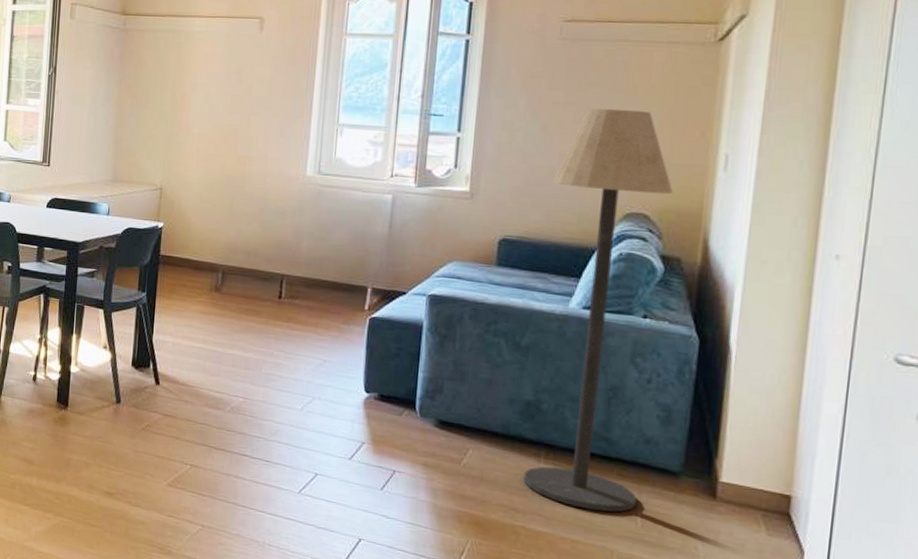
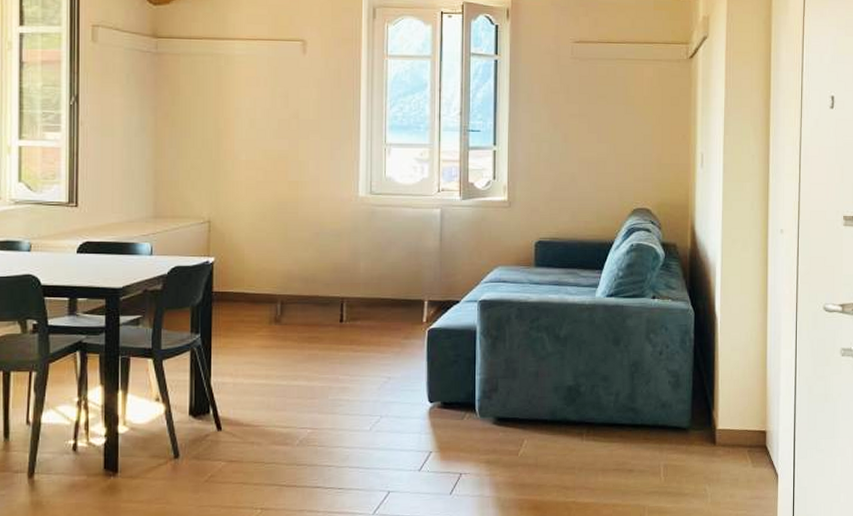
floor lamp: present [523,108,673,512] -> none [571,119,667,475]

